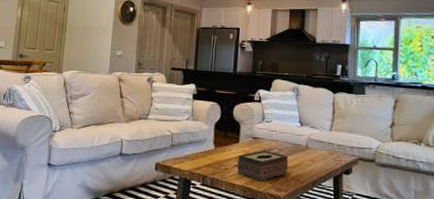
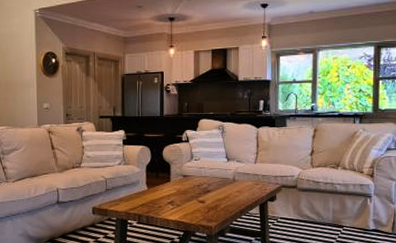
tissue box: present [237,150,289,182] -> none [170,186,218,215]

